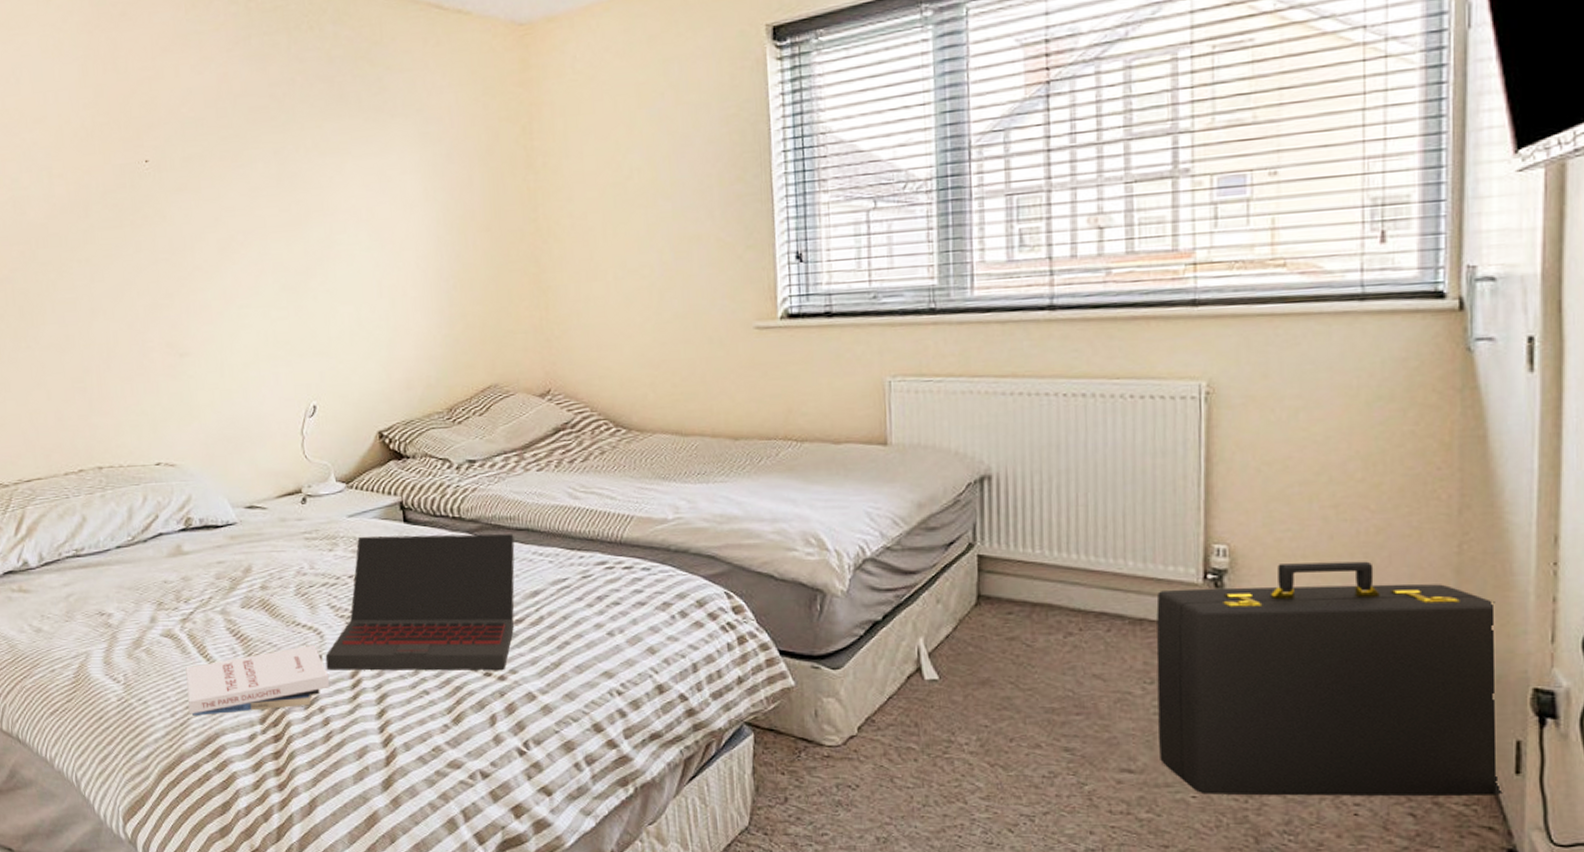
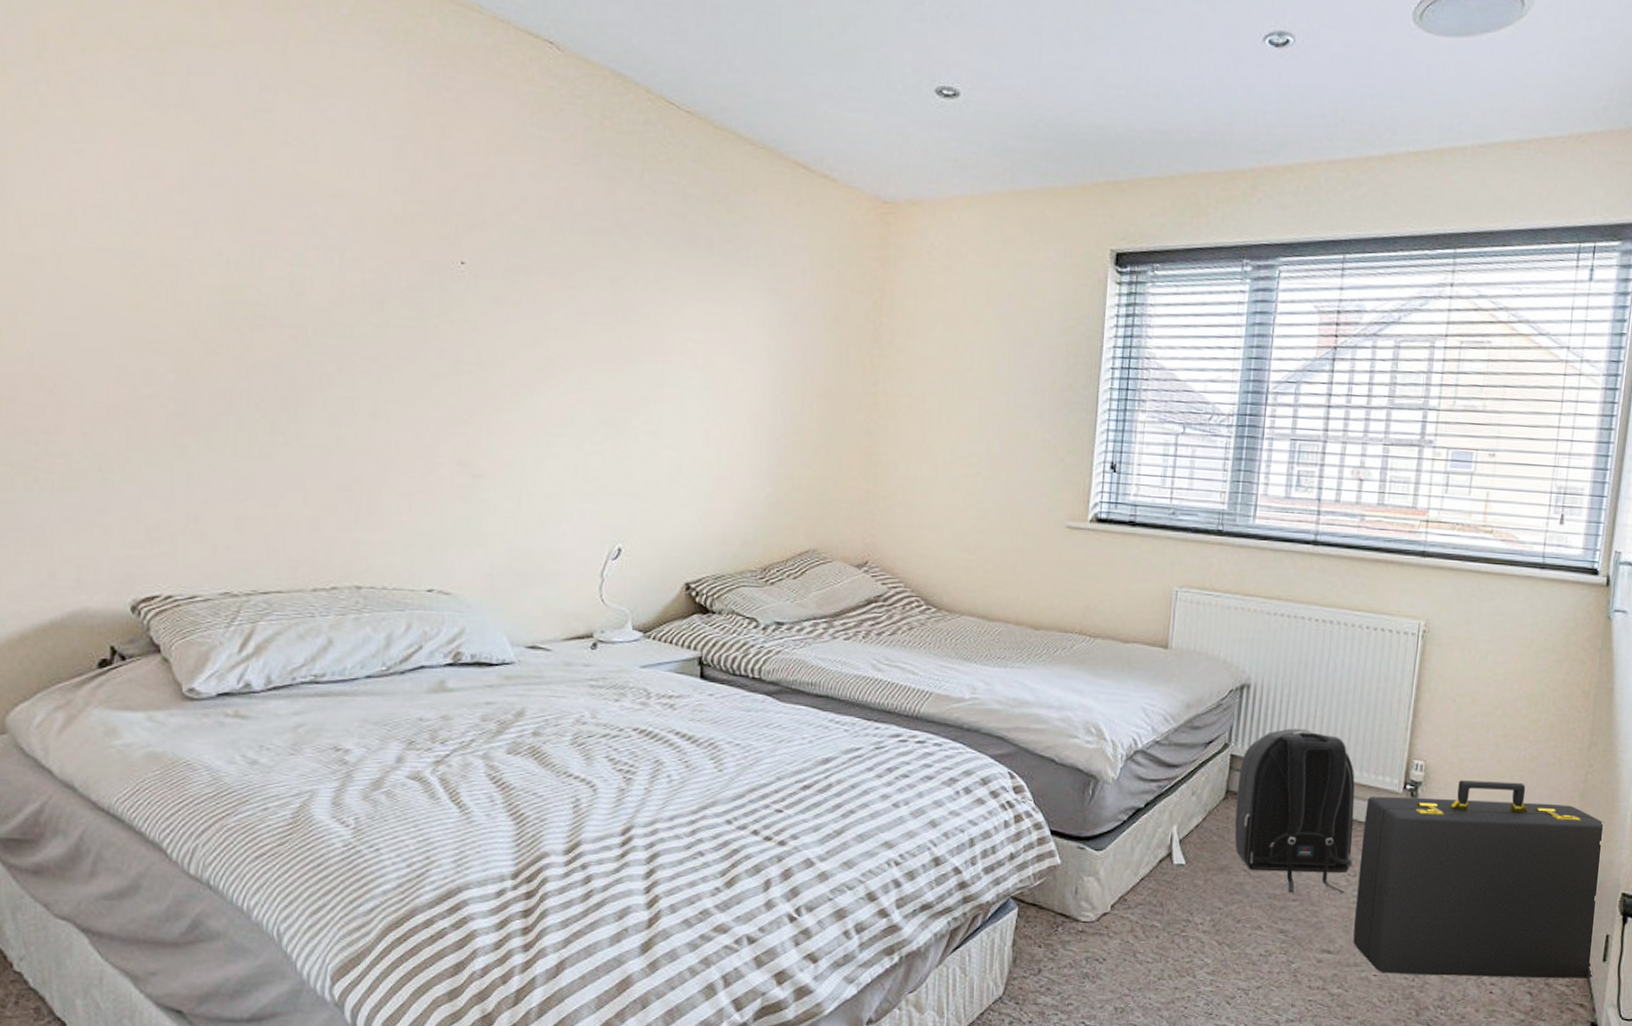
books: present [185,644,330,716] -> none [430,797,598,867]
laptop: present [325,534,515,671] -> none [595,688,813,835]
backpack: none [990,518,1148,705] -> present [1234,727,1355,893]

